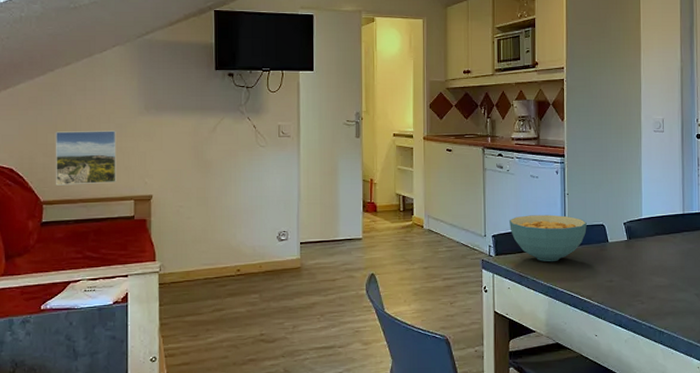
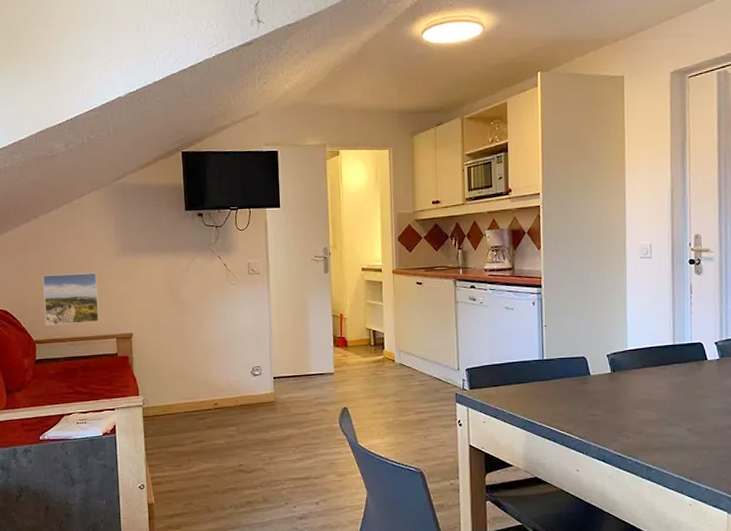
cereal bowl: present [510,215,587,261] -> none [484,347,567,395]

